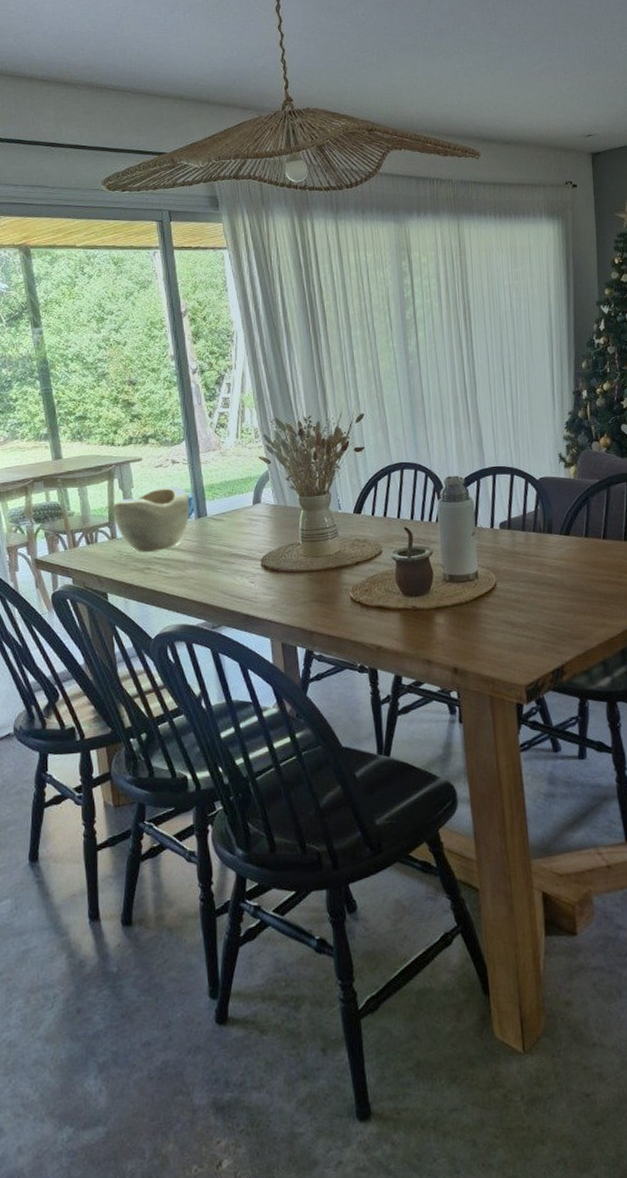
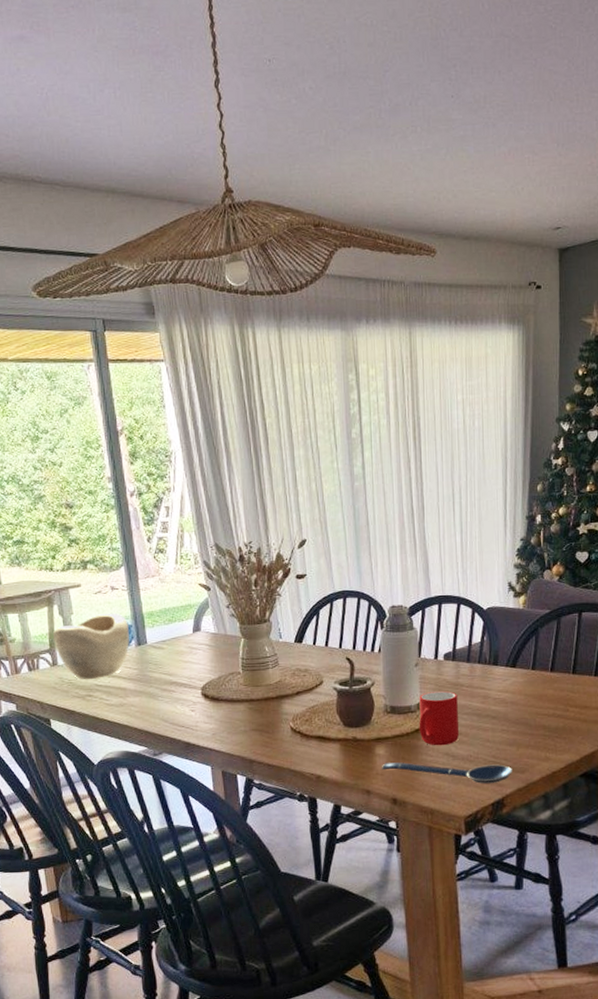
spoon: none [441,631,571,651] -> present [381,762,512,784]
cup: none [477,559,517,614] -> present [419,691,459,746]

